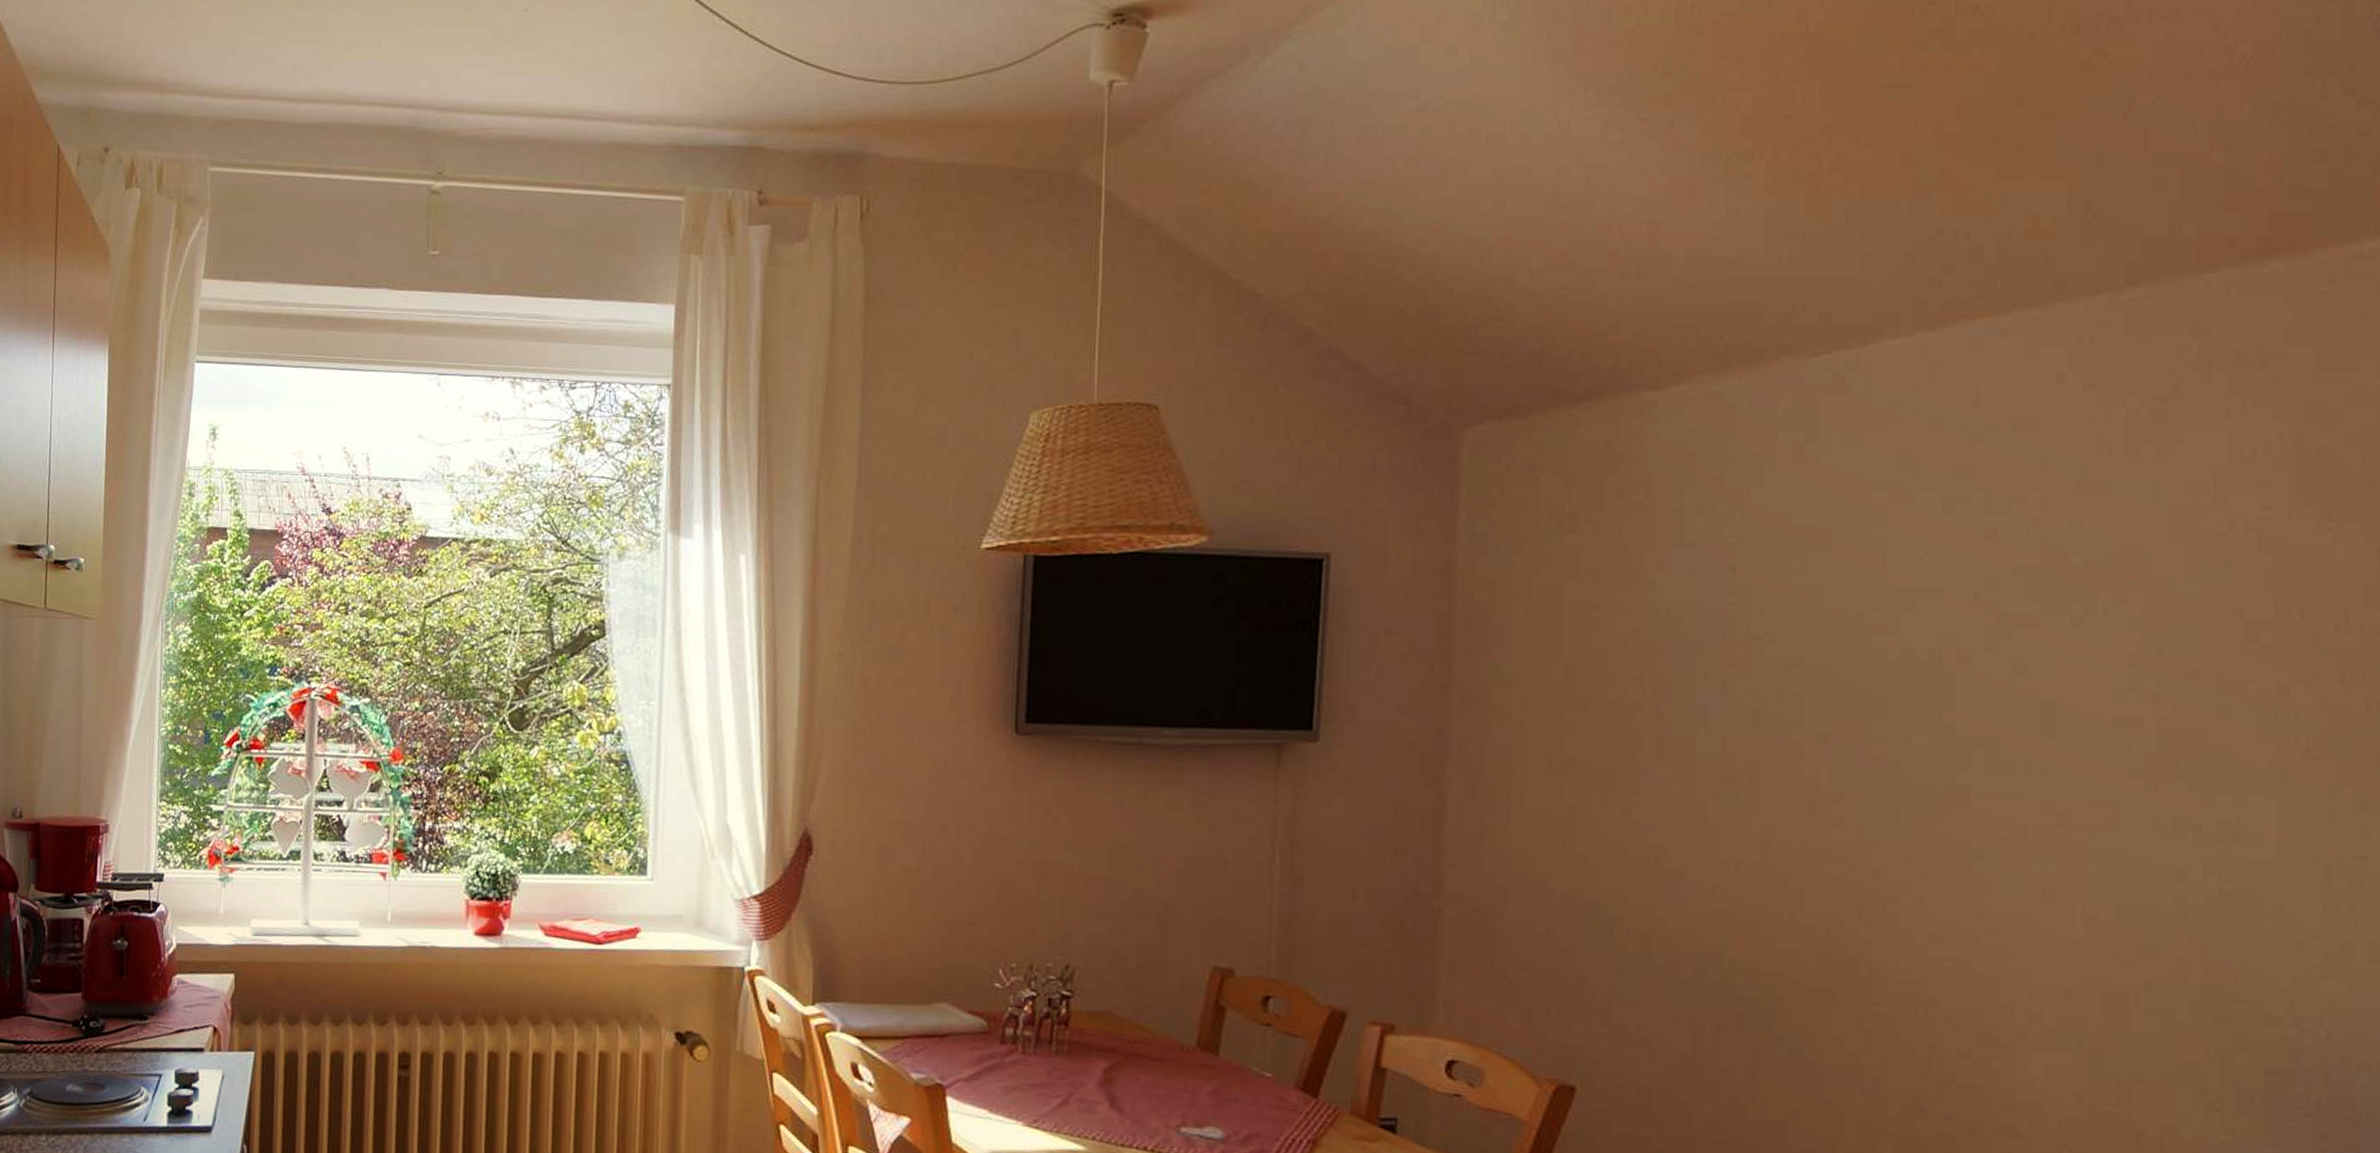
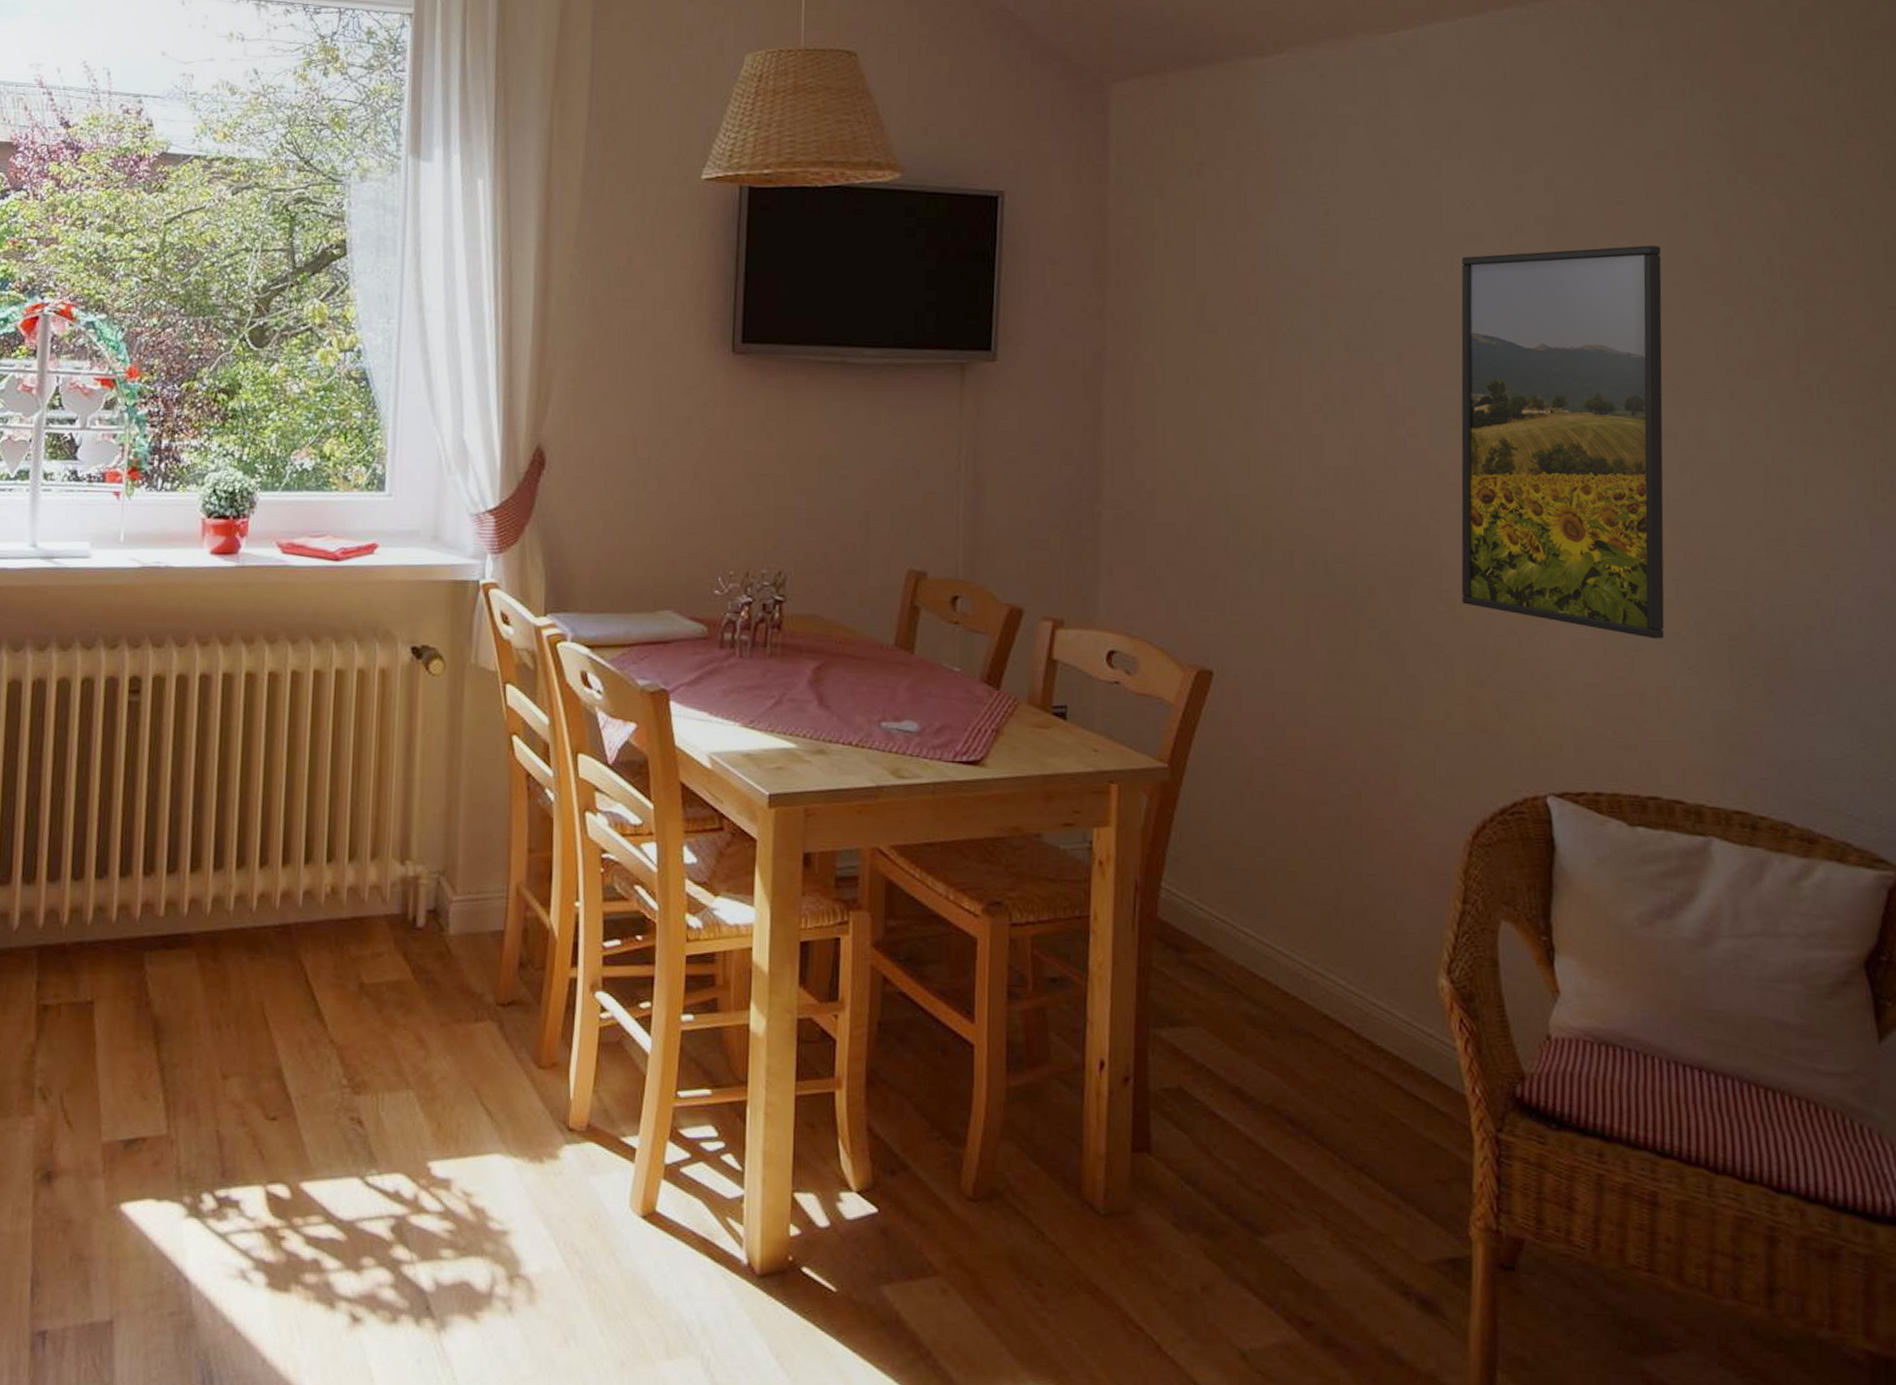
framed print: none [1898,599,2189,1069] -> present [1461,245,1665,639]

